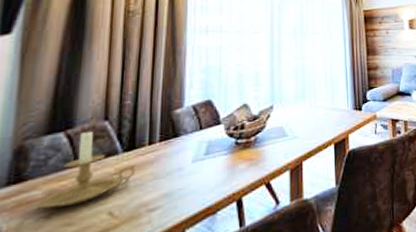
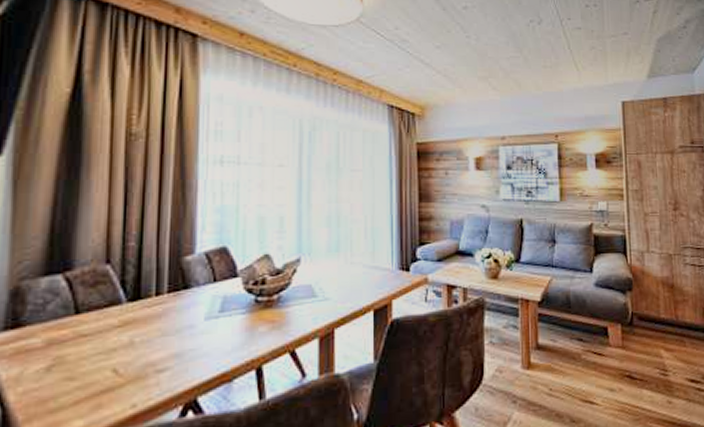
candle holder: present [37,129,136,209] -> none [36,273,142,359]

